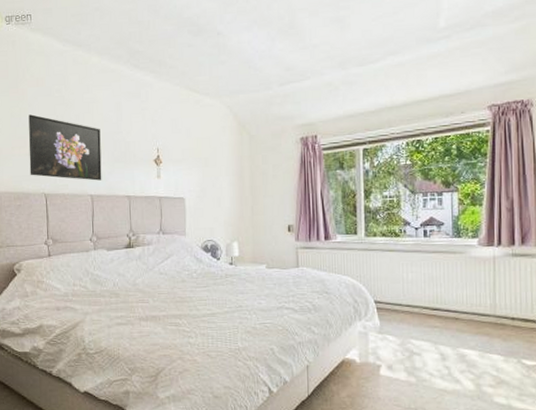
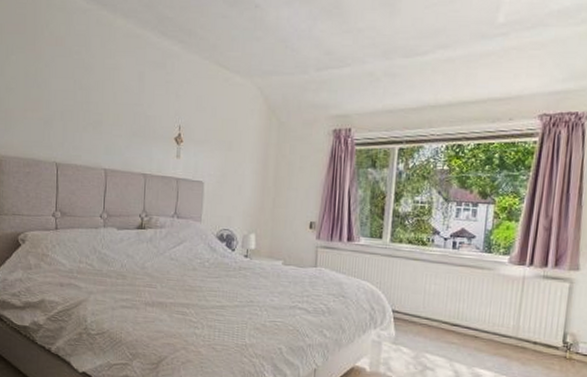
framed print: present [28,114,102,181] -> none [42,76,120,155]

